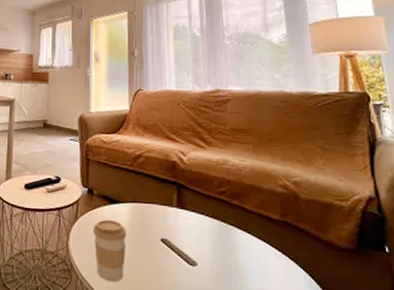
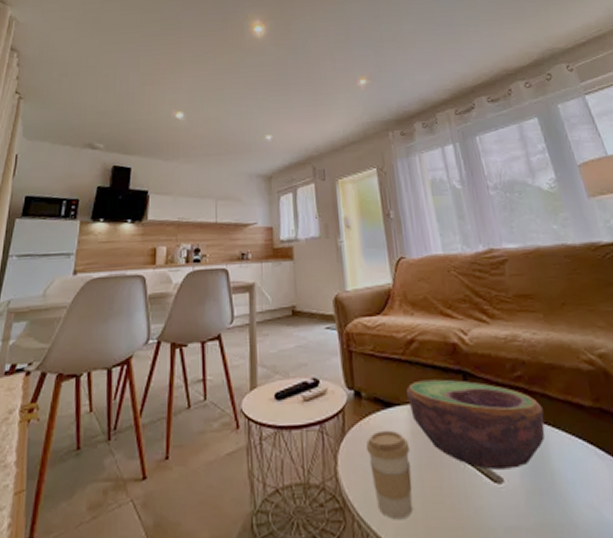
bowl: none [130,186,238,258] -> present [407,379,545,470]

